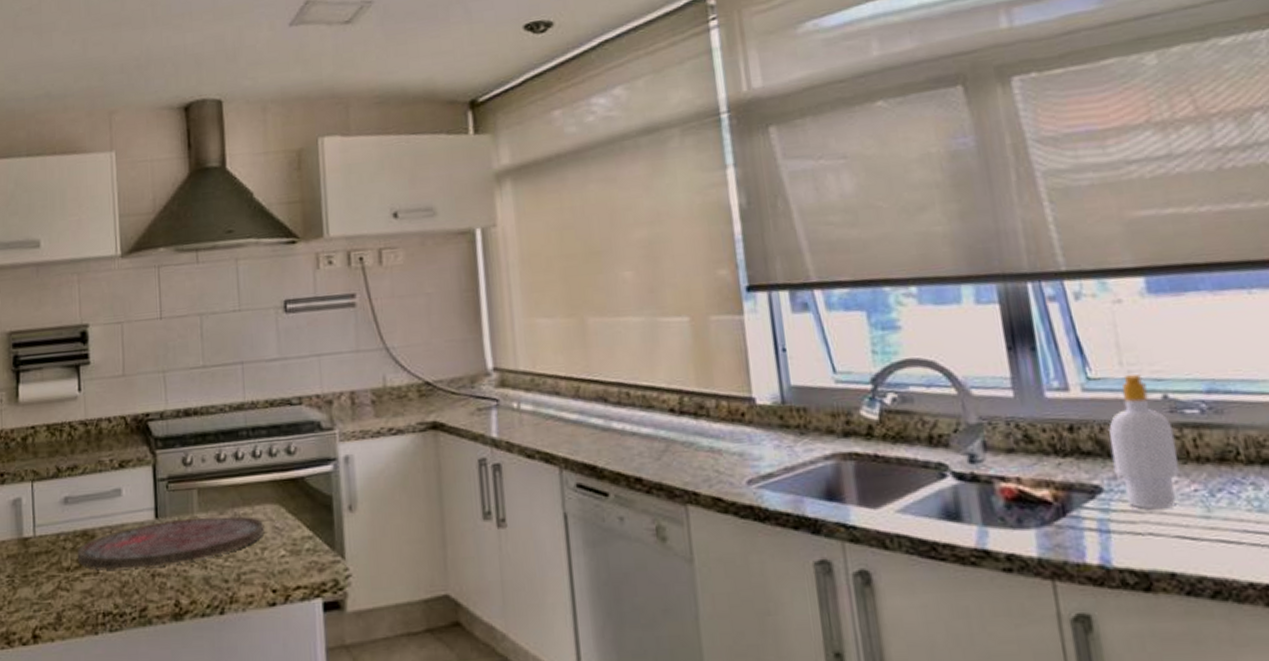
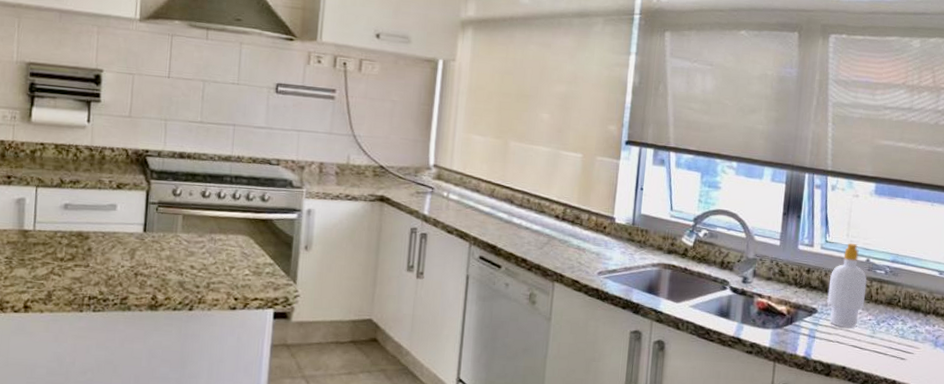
cutting board: present [78,516,265,570] -> none [72,235,235,269]

